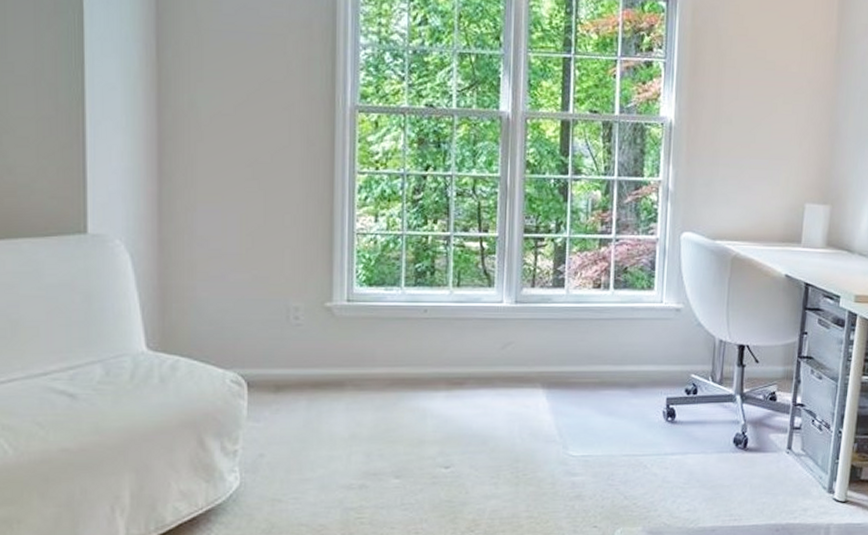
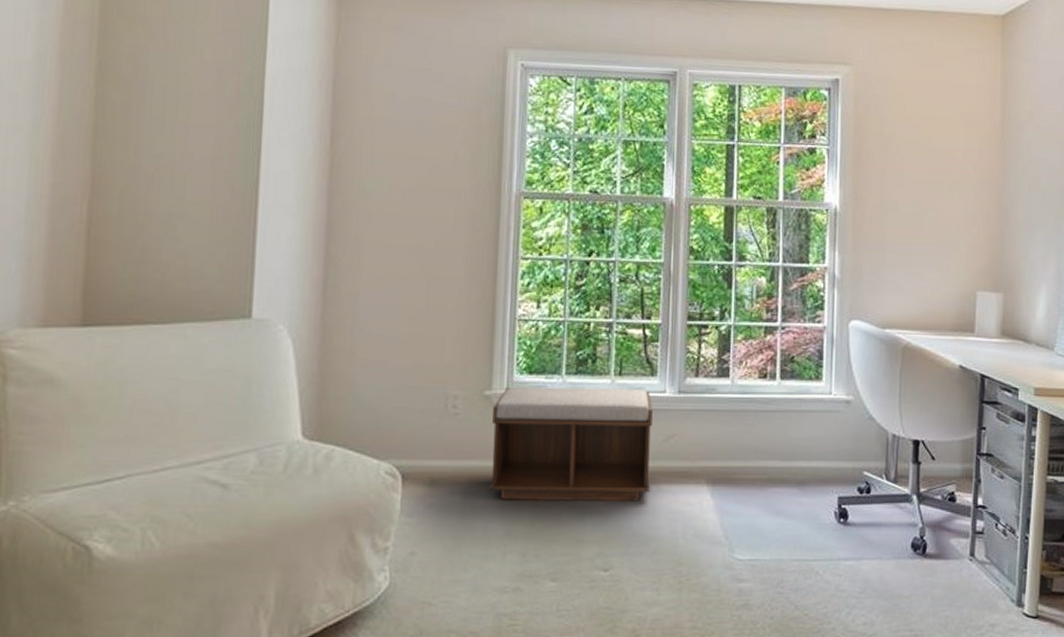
bench: none [333,298,490,405] -> present [489,386,653,502]

